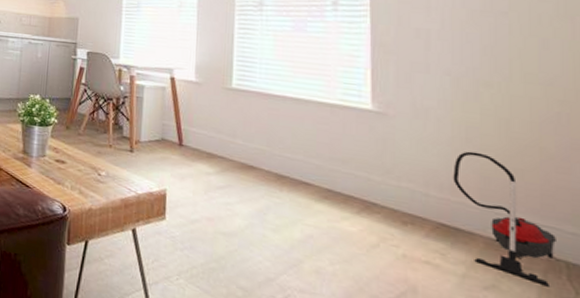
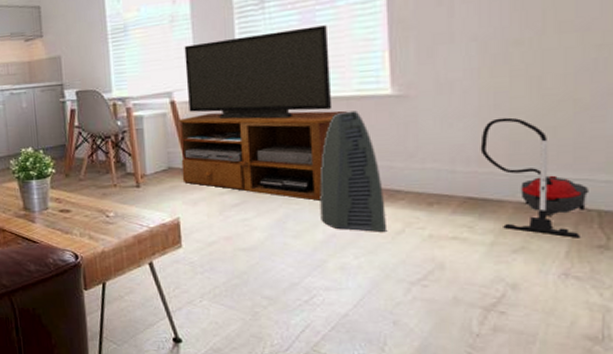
tv stand: none [173,30,331,199] -> present [177,25,348,201]
air purifier: none [300,117,362,243] -> present [319,111,386,232]

